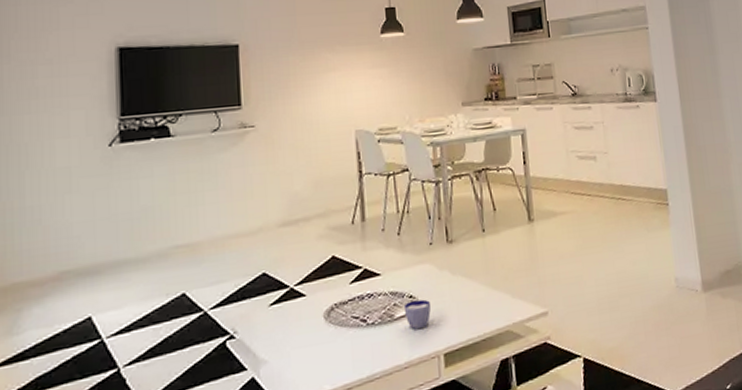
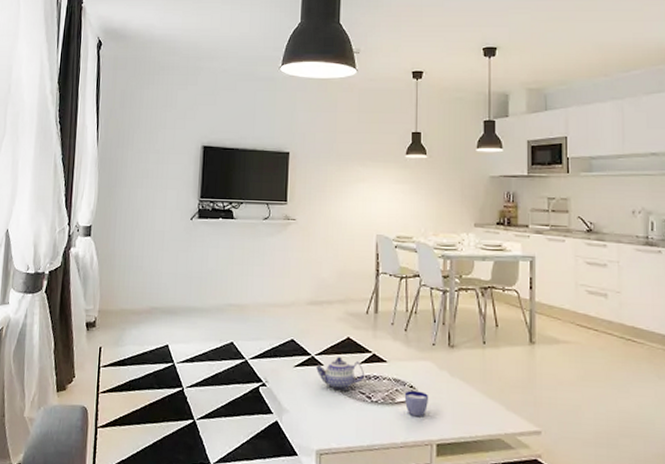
teapot: none [297,281,356,323] -> present [316,357,364,391]

